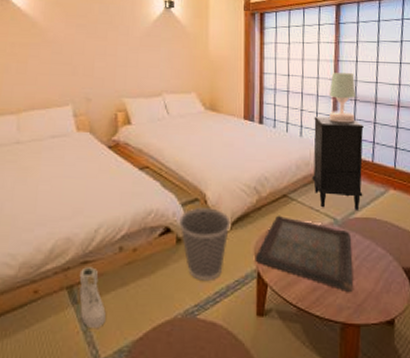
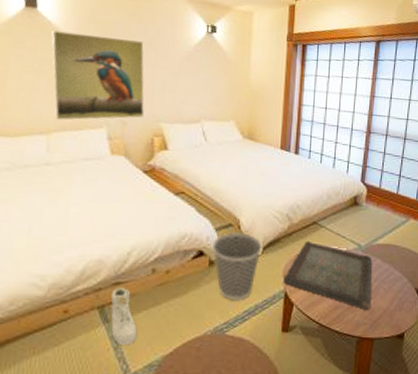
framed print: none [21,16,107,100] -> present [51,30,144,120]
nightstand: present [312,117,364,210] -> none [341,149,392,237]
table lamp: present [329,73,356,123] -> none [361,108,388,157]

